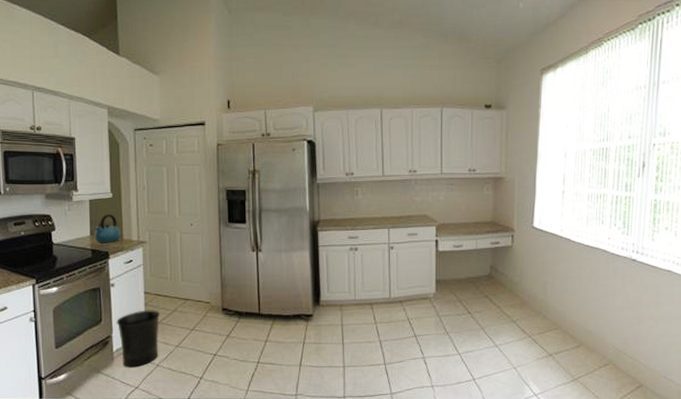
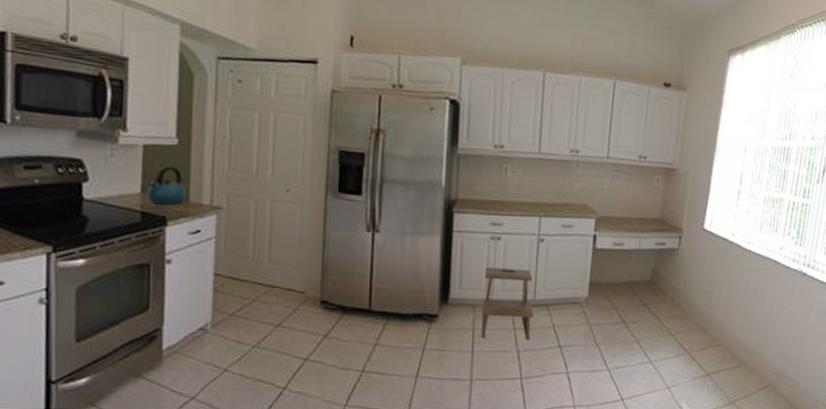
waste bin: present [116,310,161,367] -> none [170,297,235,372]
step stool: none [347,273,390,332] -> present [481,267,534,340]

